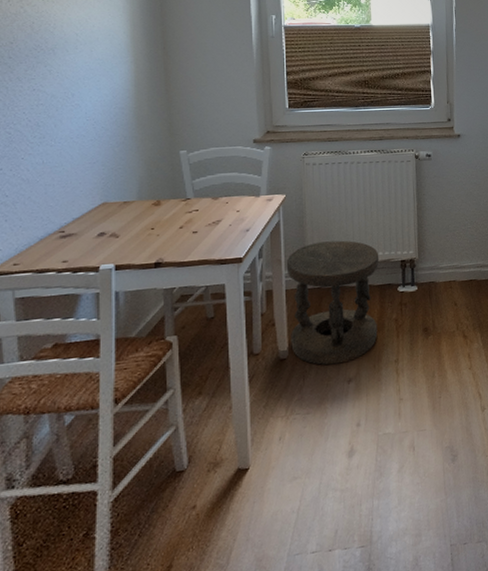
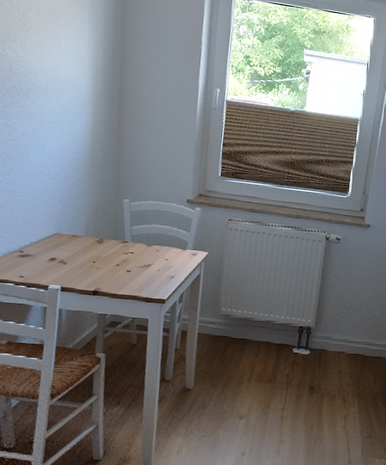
stool: present [286,240,379,365] -> none [196,298,281,402]

